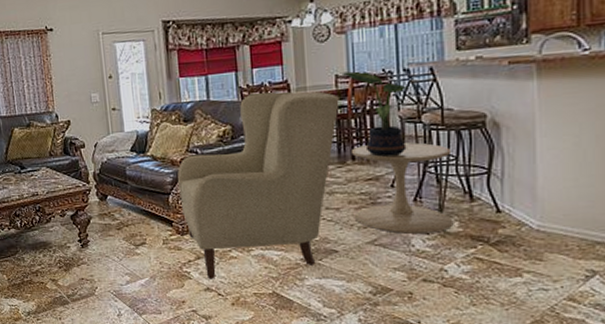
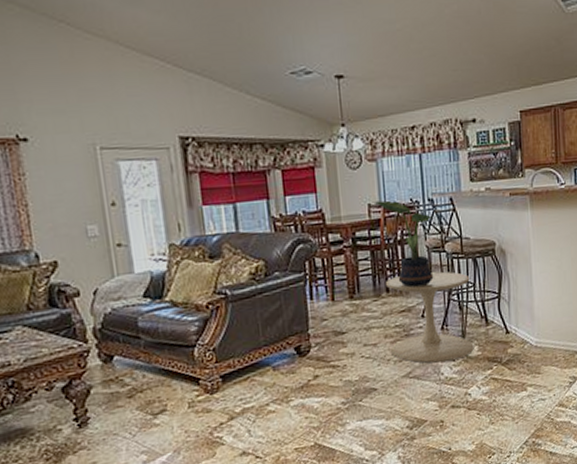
chair: present [177,91,340,279] -> none [203,221,373,442]

